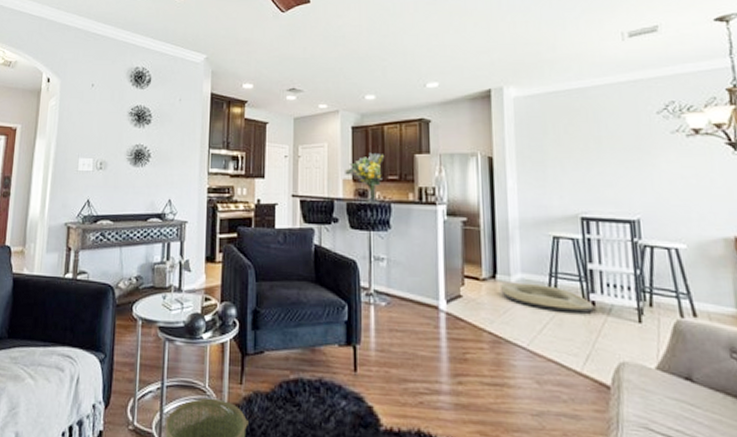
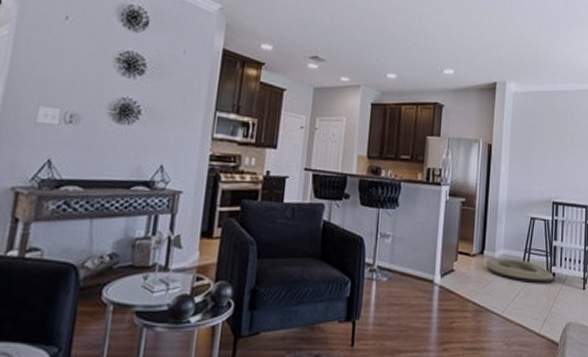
bouquet: present [345,152,385,203] -> none [360,130,400,182]

